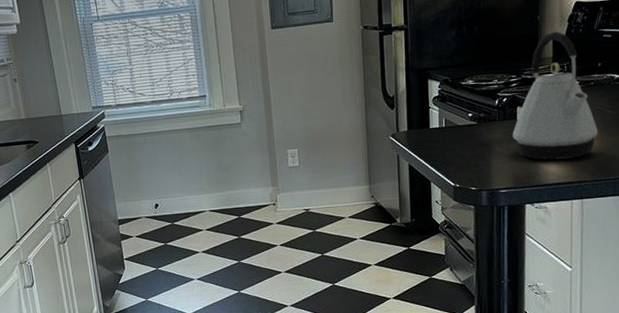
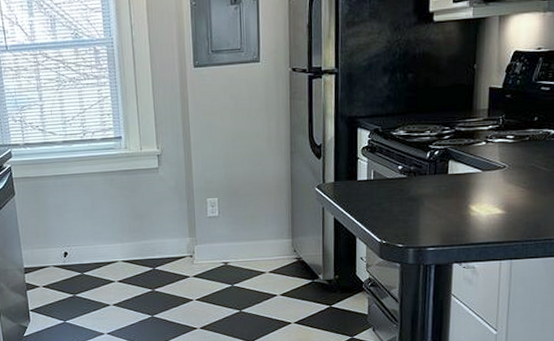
kettle: present [512,31,598,161] -> none [442,82,531,218]

